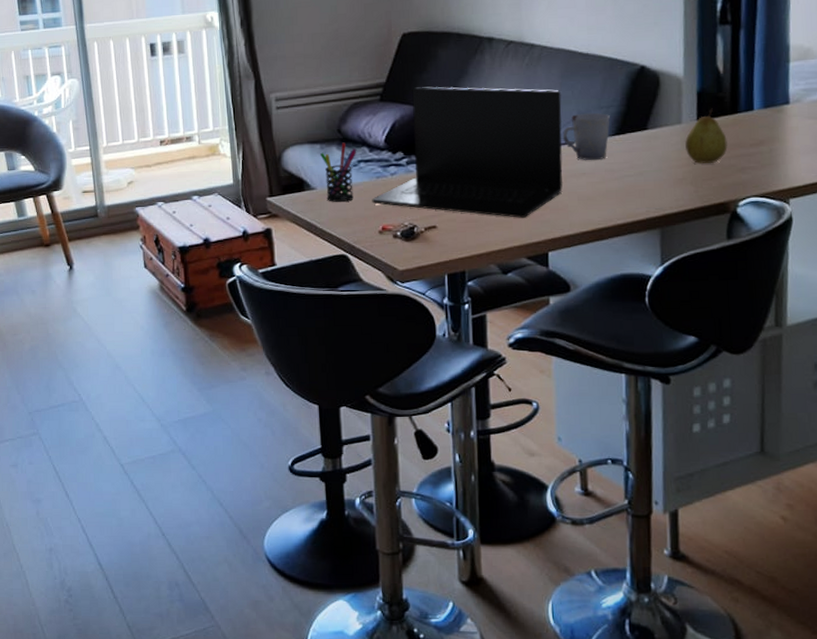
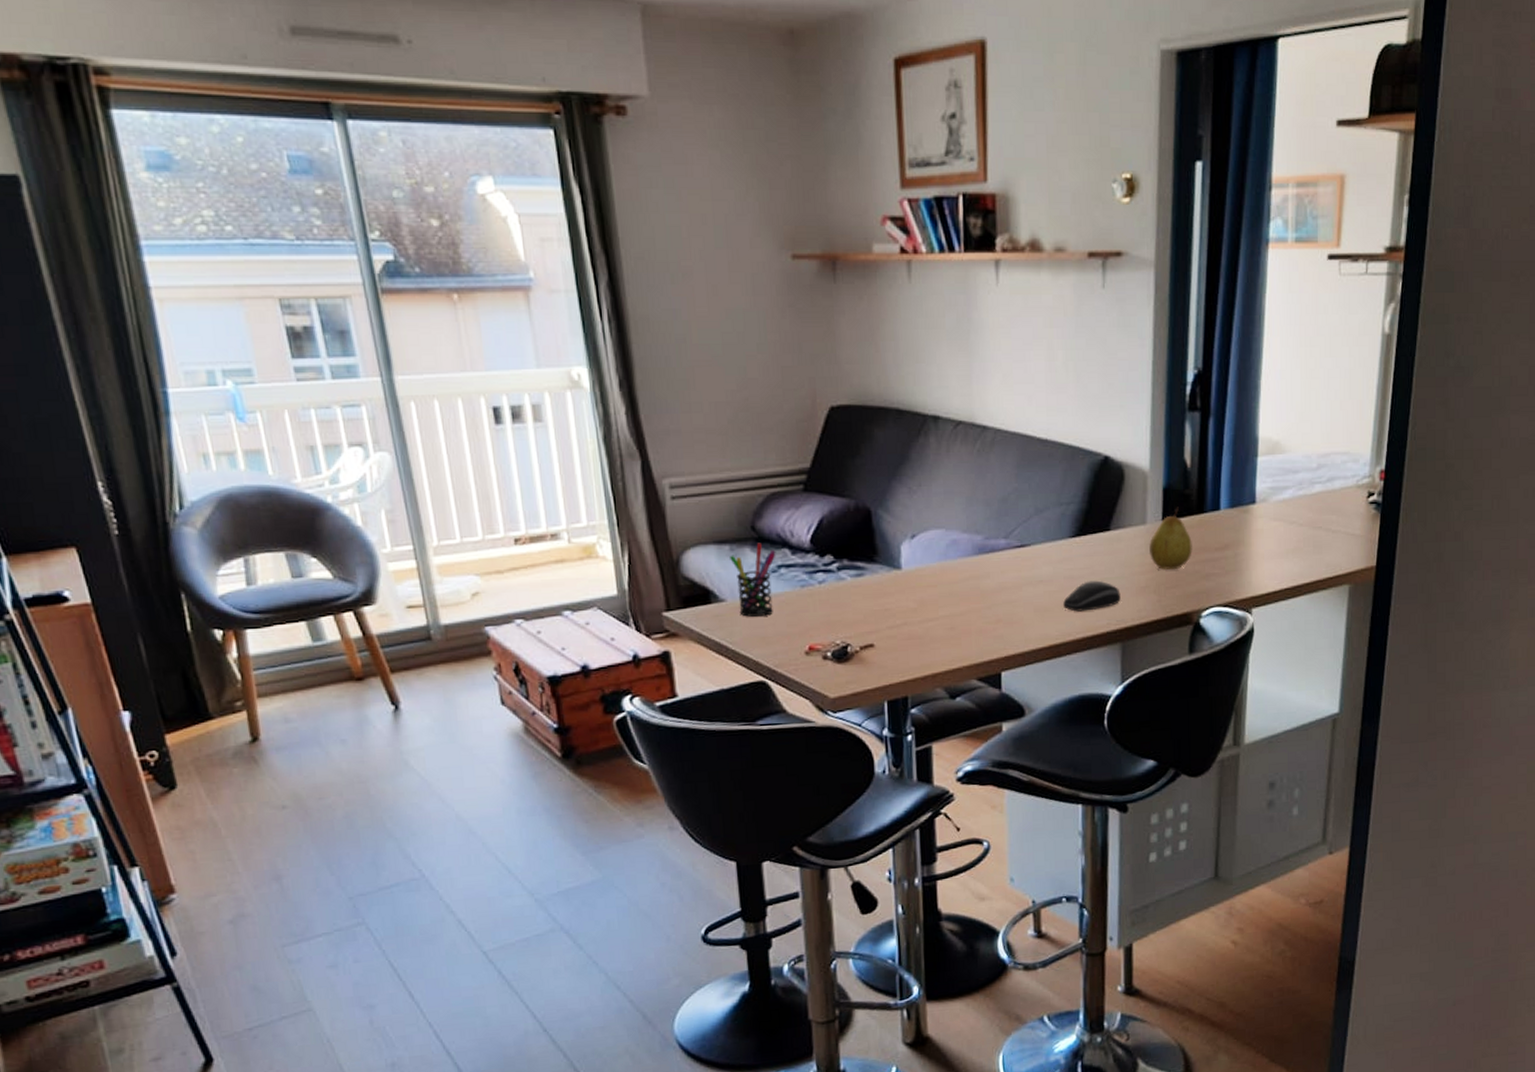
laptop: present [372,86,563,218] -> none [796,474,1018,633]
cup: present [563,112,610,161] -> none [1018,510,1070,566]
computer mouse: none [605,173,659,200] -> present [1063,580,1121,612]

